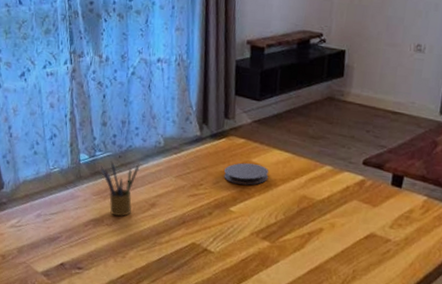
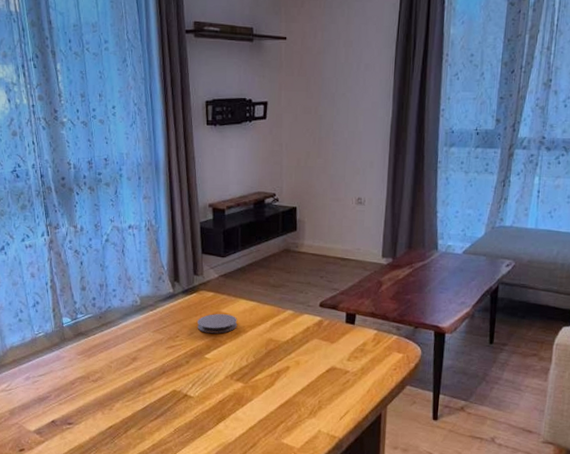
pencil box: present [100,161,140,217] -> none [83,322,120,373]

